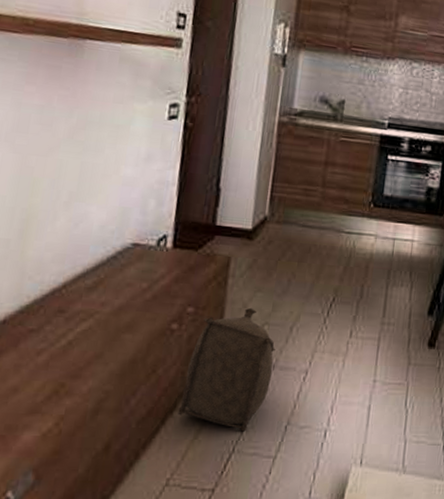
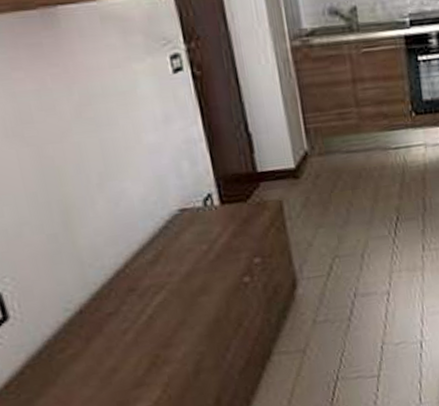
backpack: present [177,307,275,432] -> none [271,245,356,360]

